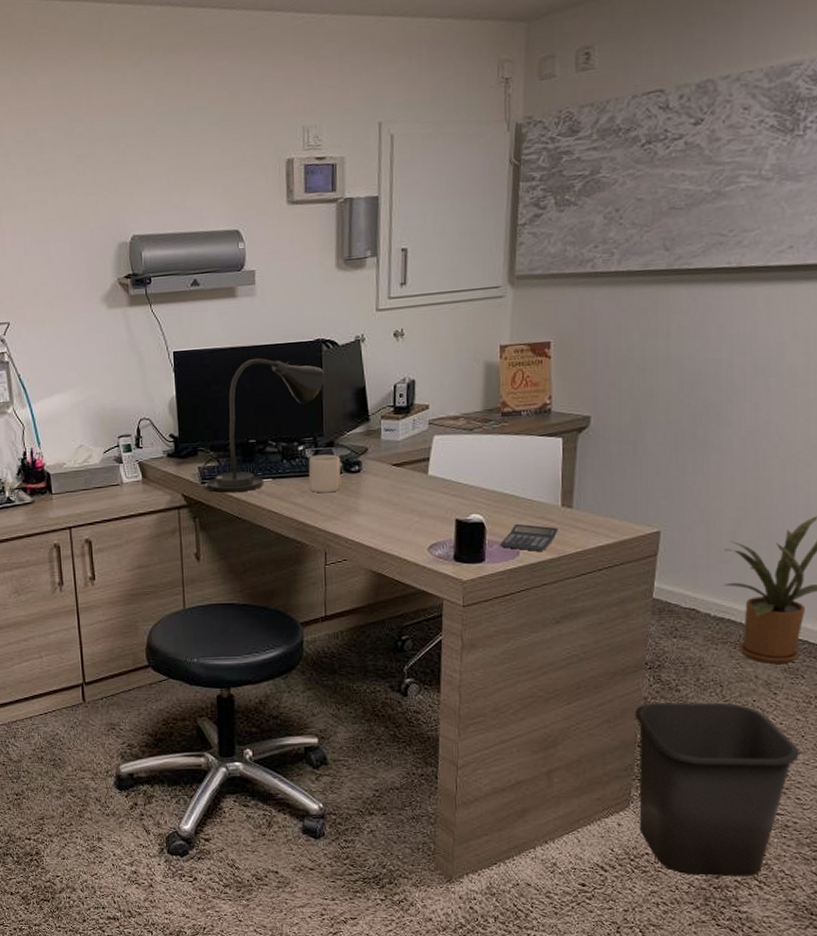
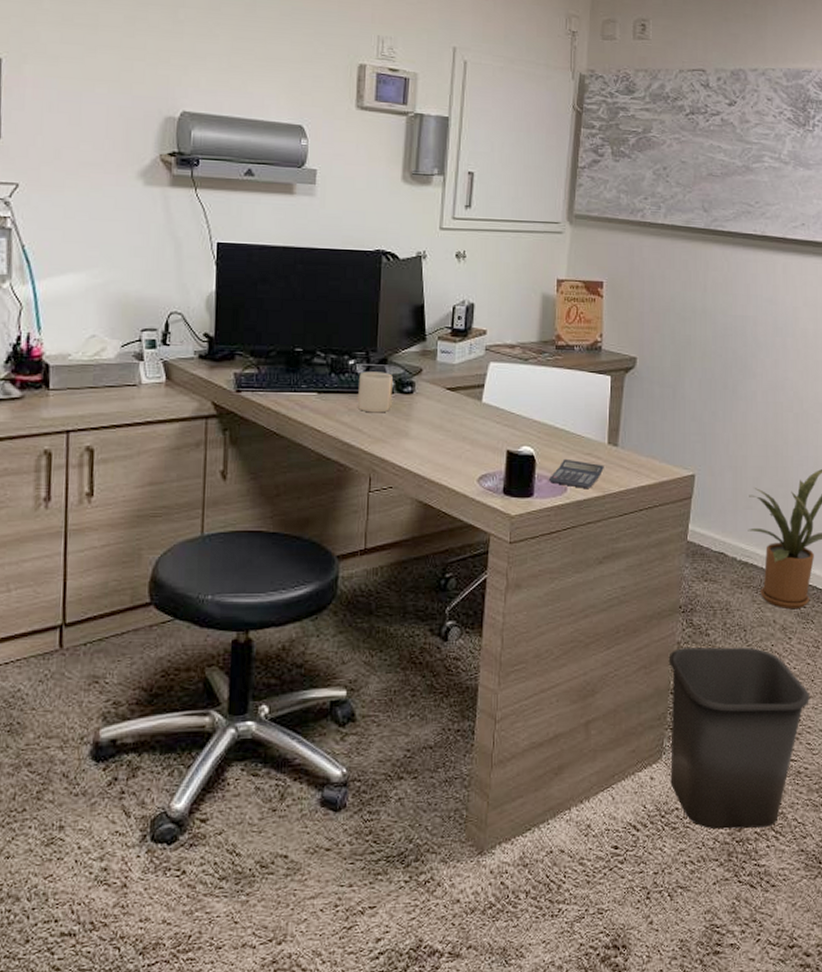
desk lamp: present [203,358,324,493] -> none [238,262,382,405]

